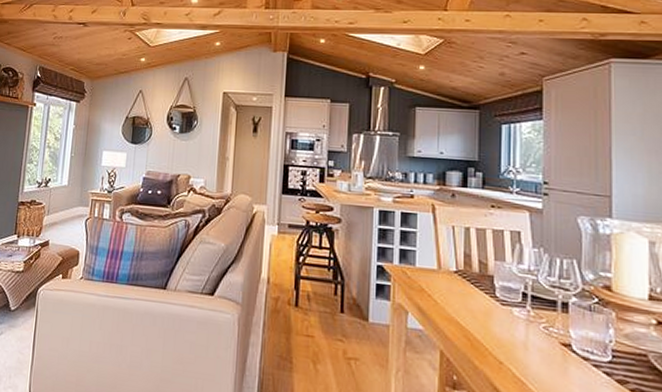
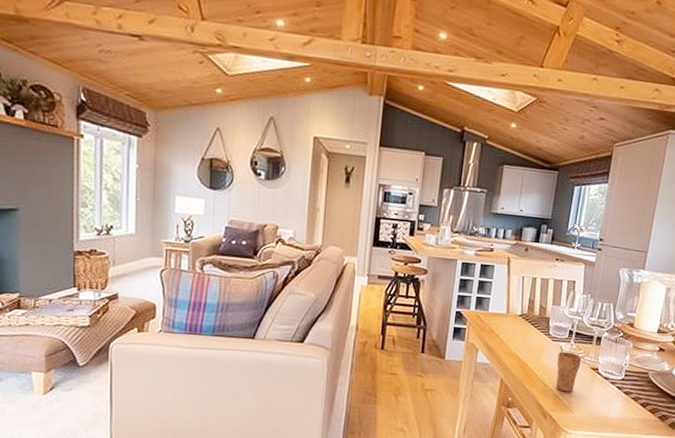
cup: none [512,311,545,375] -> present [556,345,582,392]

